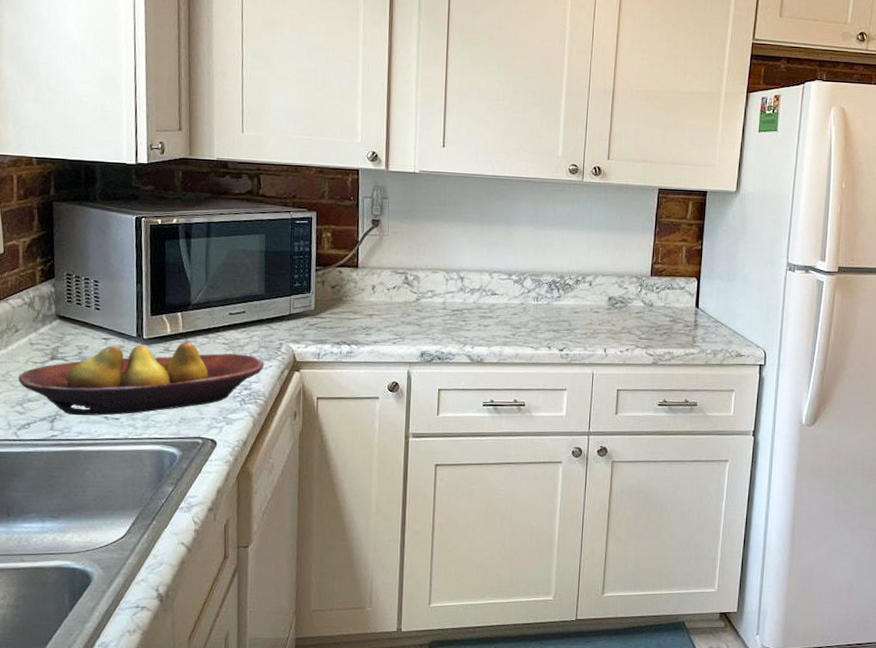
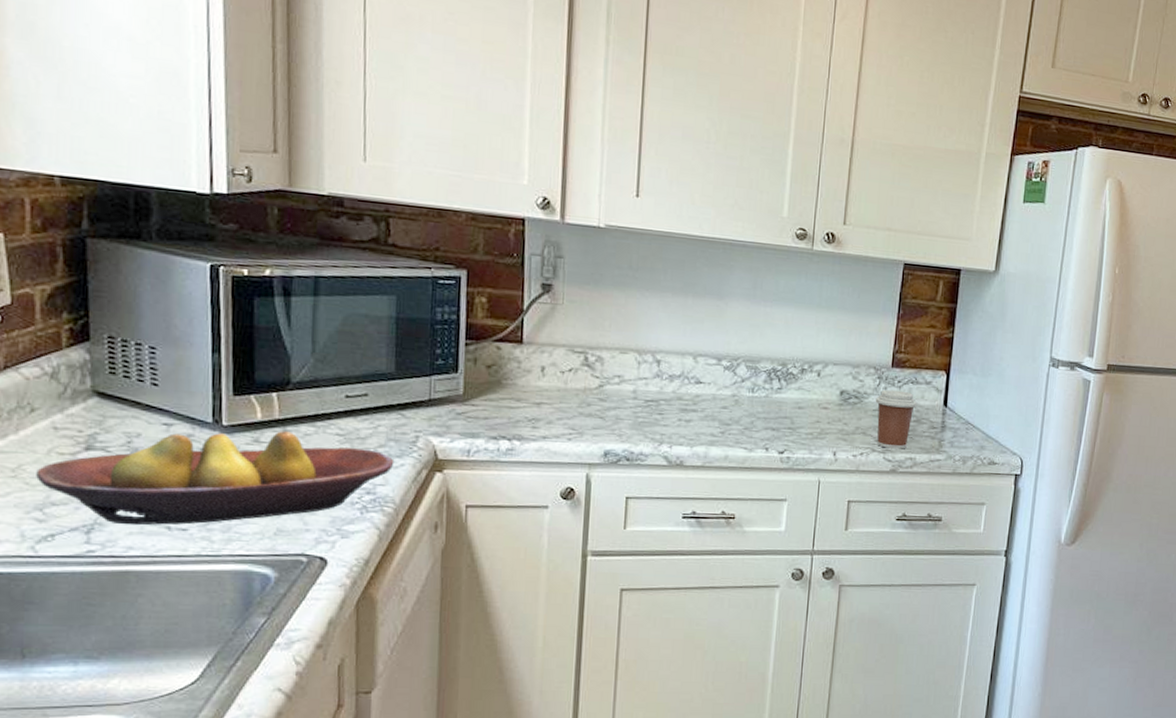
coffee cup: none [637,295,673,345] -> present [875,389,918,449]

